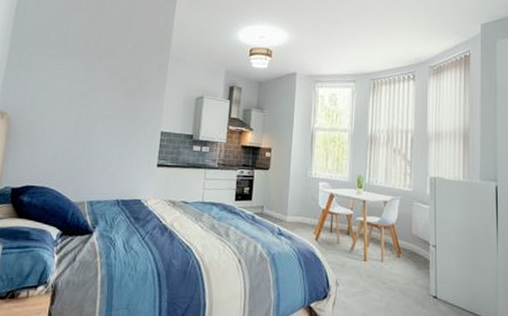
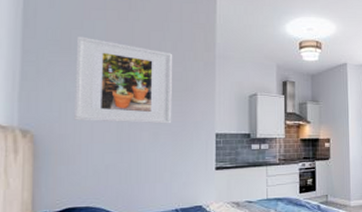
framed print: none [42,33,131,118] -> present [73,36,172,124]

